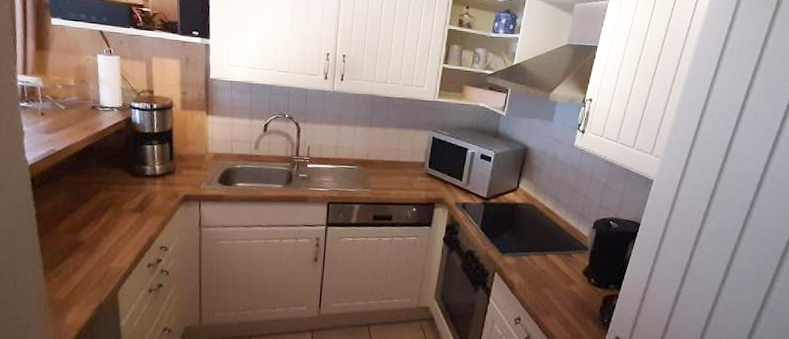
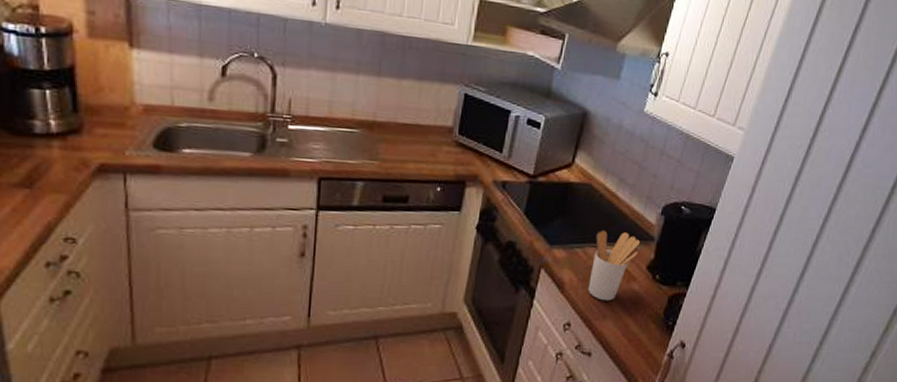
utensil holder: none [534,242,577,300] -> present [588,231,641,301]

